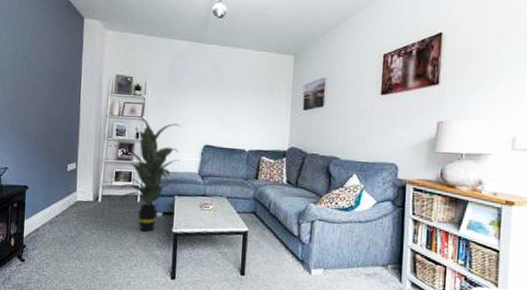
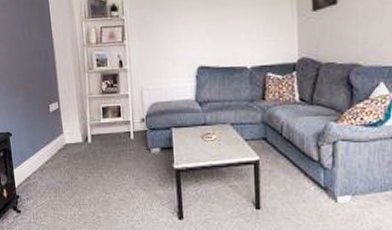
indoor plant: present [107,116,181,232] -> none [89,41,172,171]

